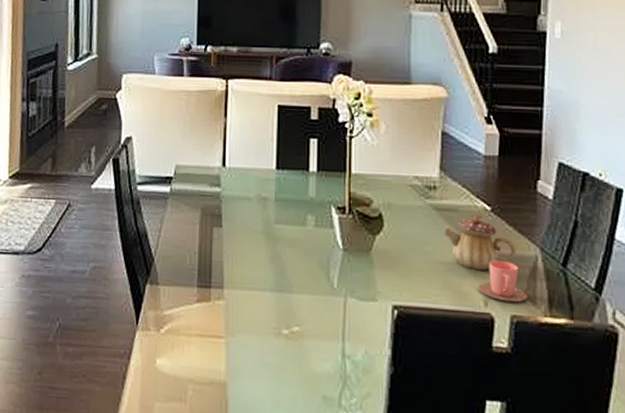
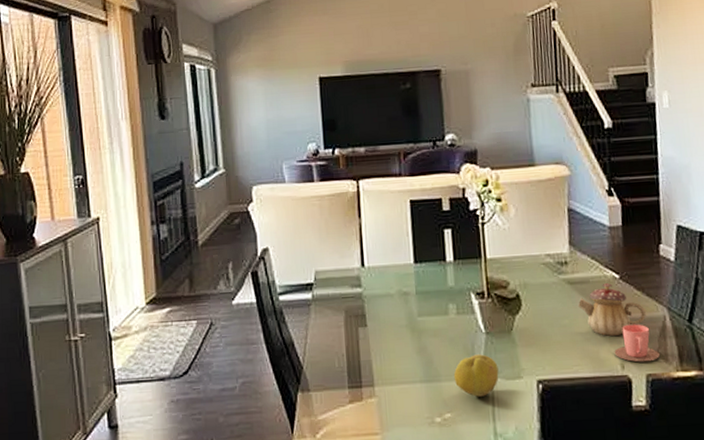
fruit: none [305,270,353,315] -> present [453,354,499,397]

